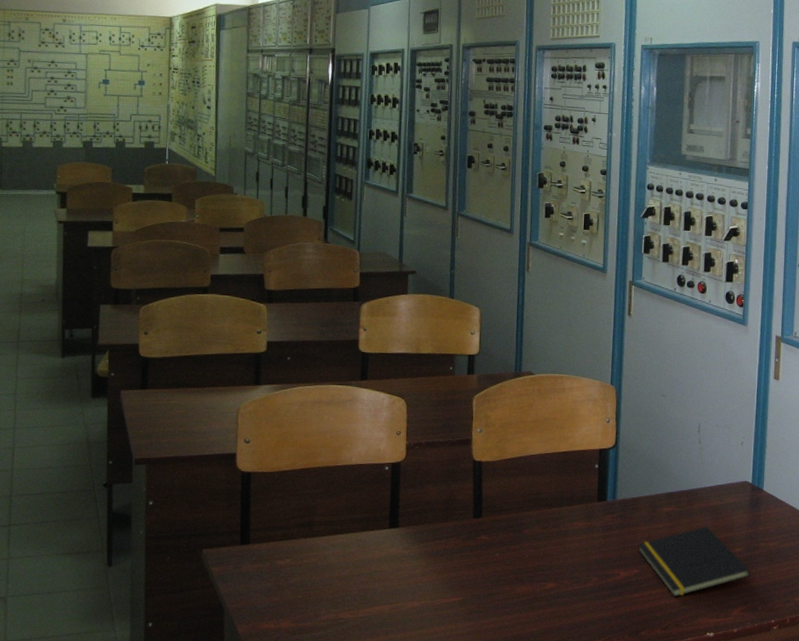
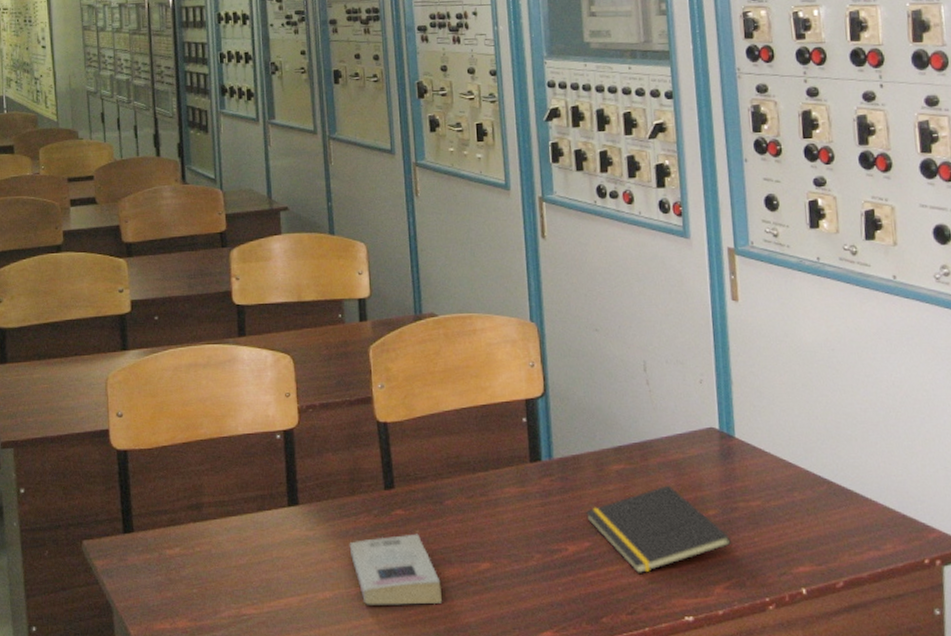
book: none [438,556,513,616] -> present [349,533,443,605]

